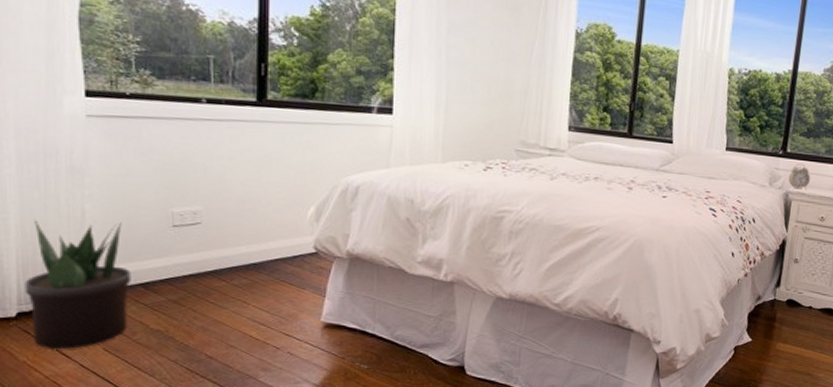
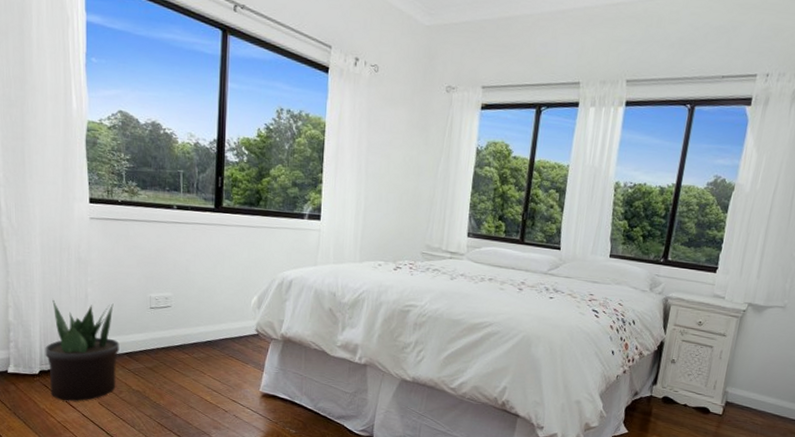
alarm clock: present [788,163,811,189] -> none [668,271,691,295]

